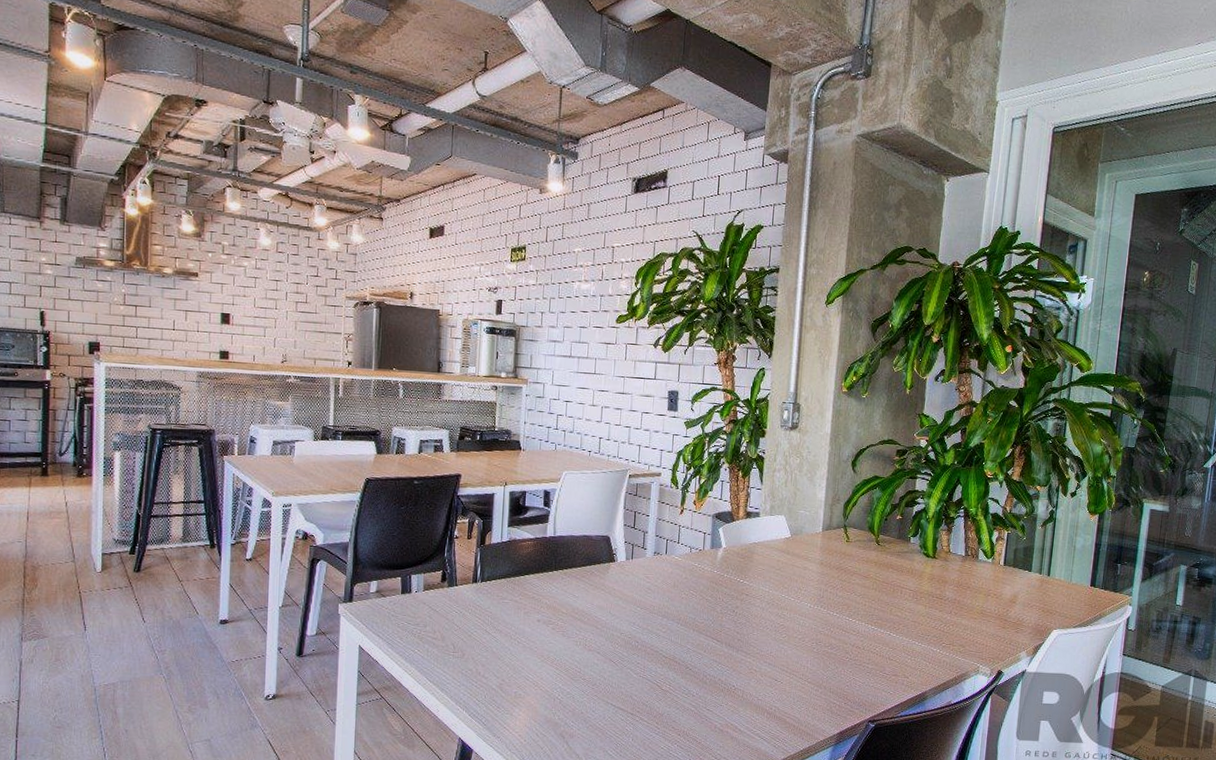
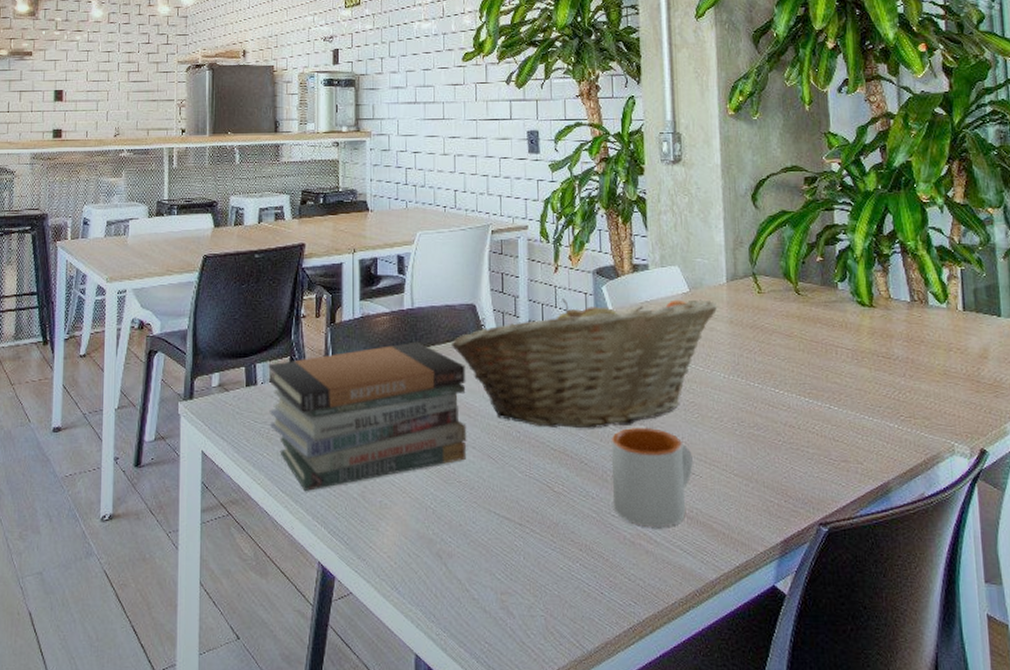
book stack: none [421,564,597,682] -> present [268,341,467,491]
fruit basket: none [586,536,813,643] -> present [452,298,718,429]
mug: none [709,643,777,720] -> present [610,428,693,527]

